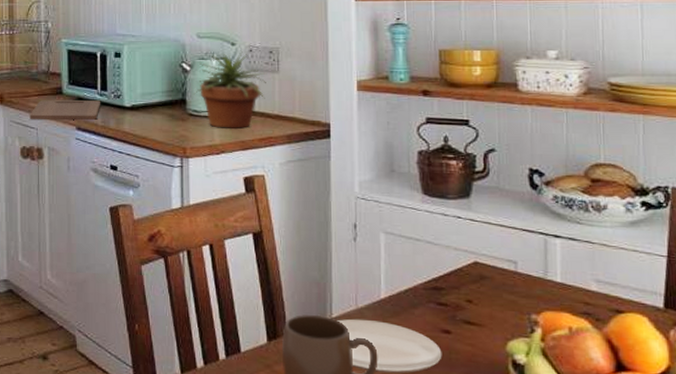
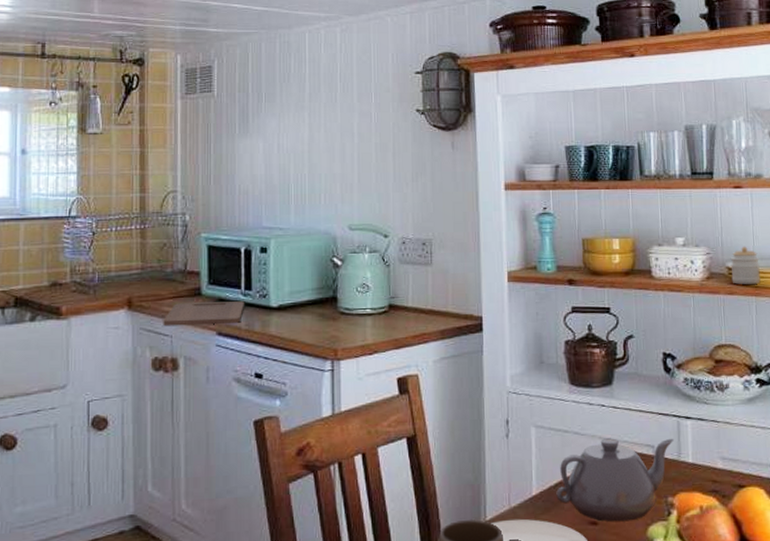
potted plant: present [194,50,267,130] -> none [345,242,420,327]
teapot: none [406,250,540,334] -> present [556,438,674,522]
jar: none [613,61,650,101] -> present [730,246,761,284]

